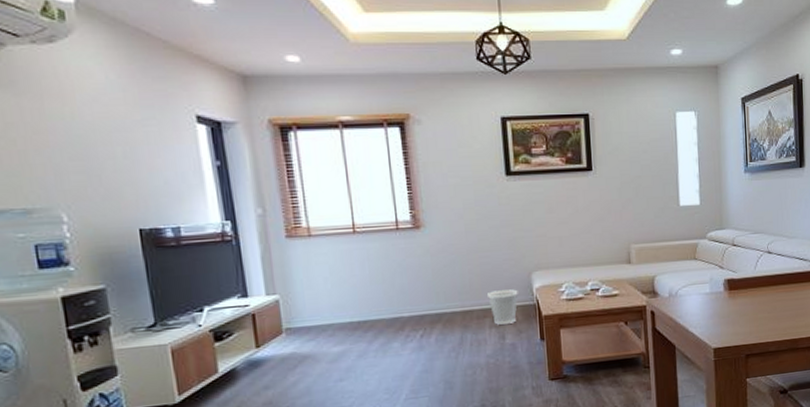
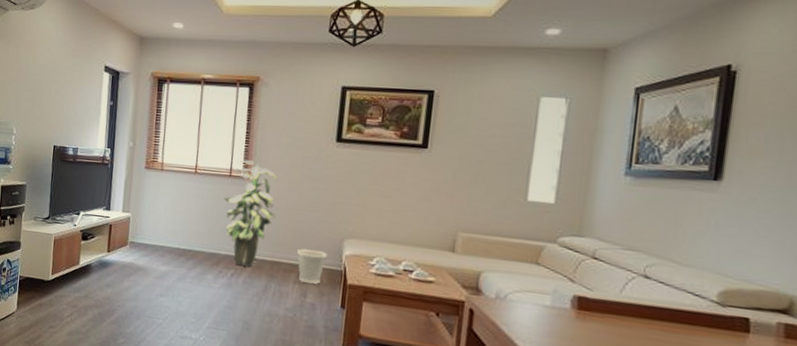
indoor plant: none [394,208,457,324] -> present [223,160,278,266]

